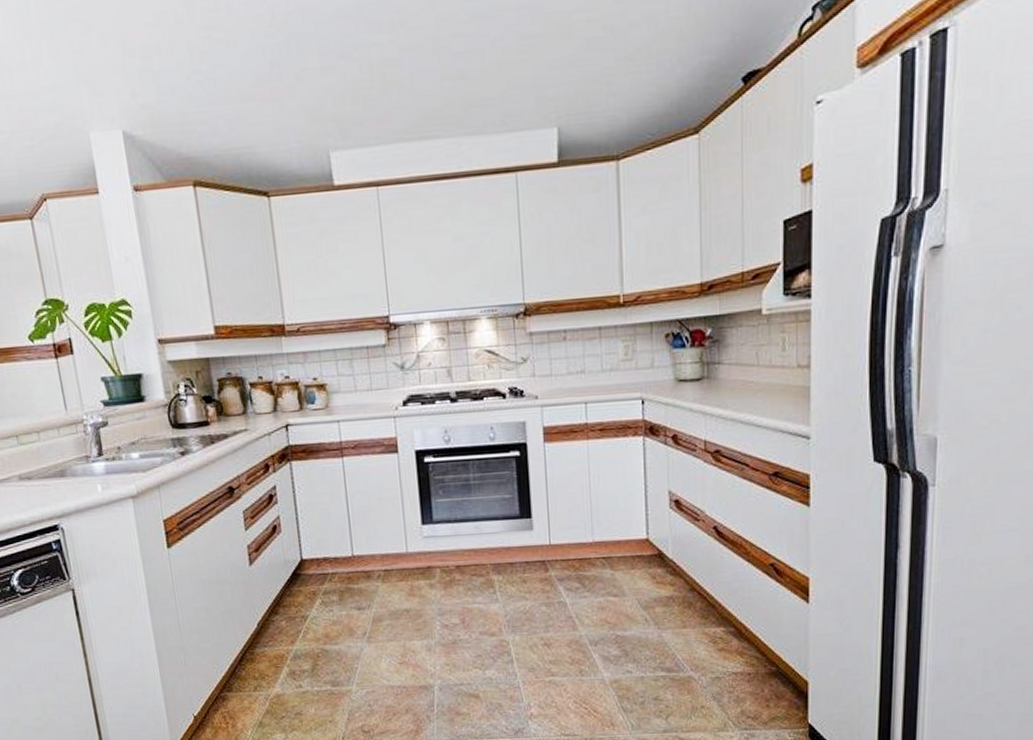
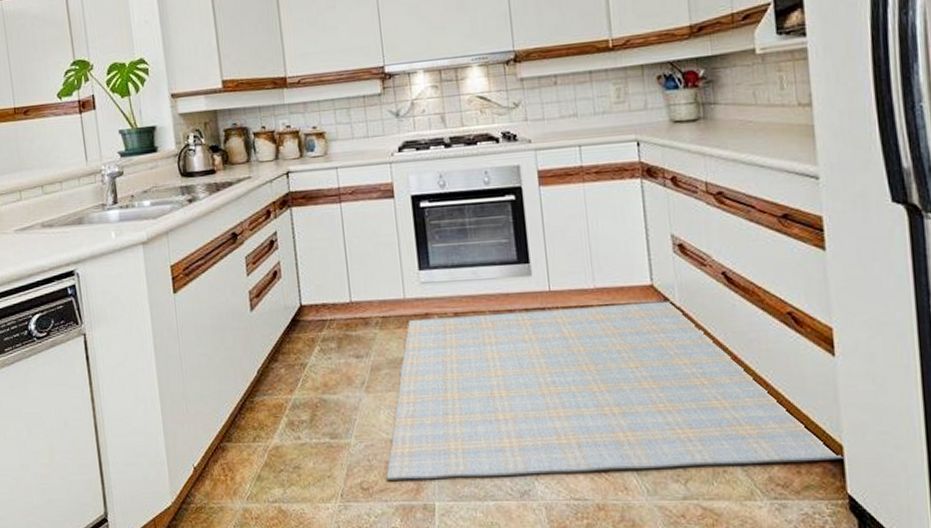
rug: none [387,553,808,723] -> present [386,300,843,480]

